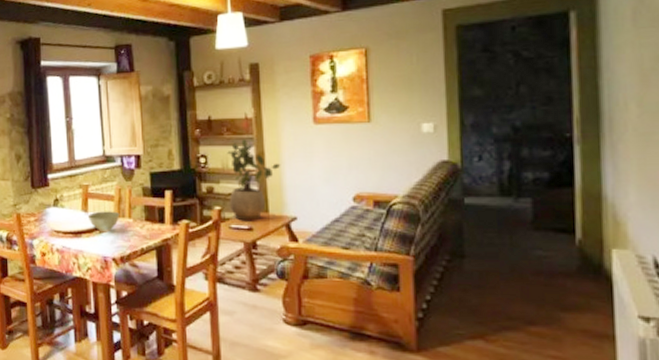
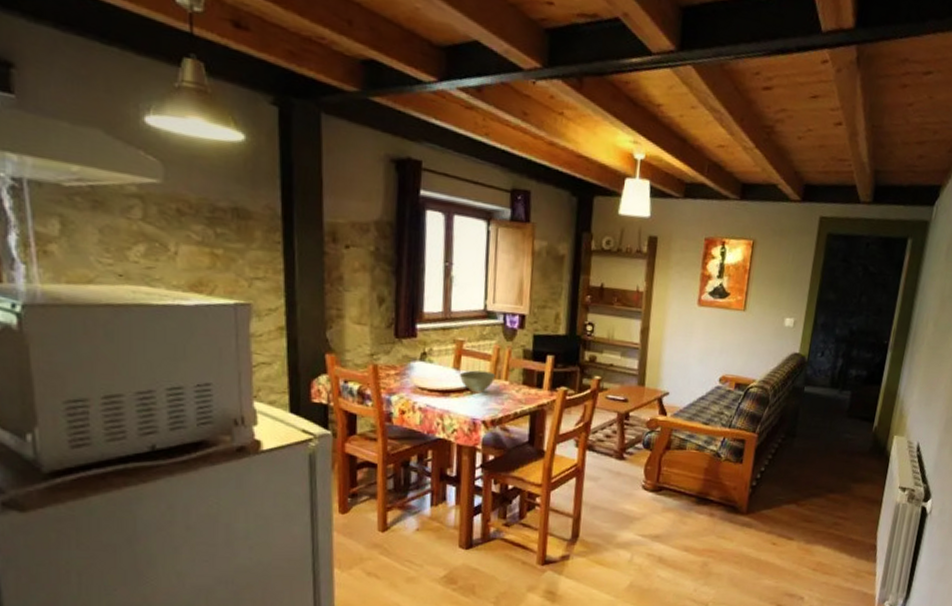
potted plant: present [227,139,281,221] -> none [609,312,663,393]

